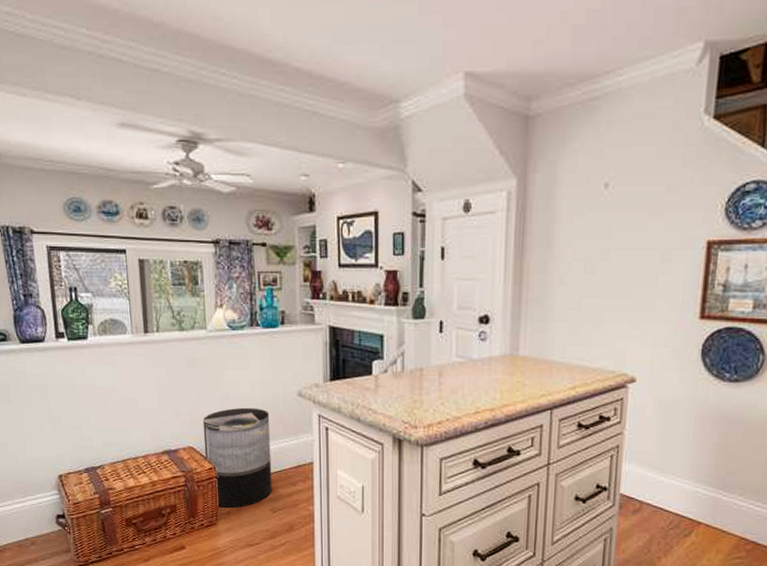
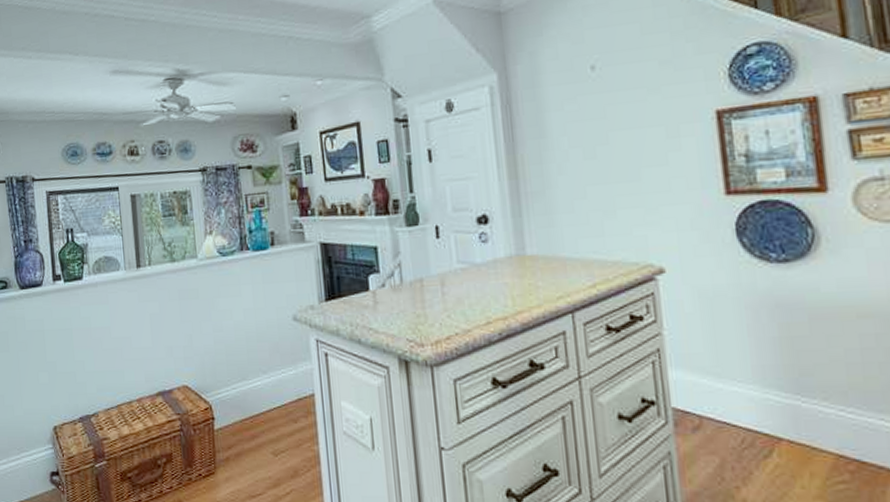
trash can: present [202,407,272,508] -> none [196,337,273,453]

